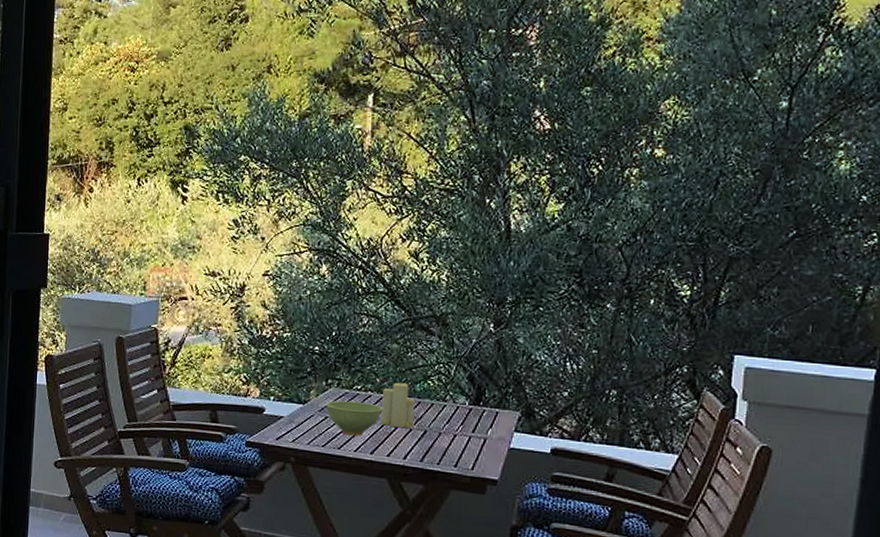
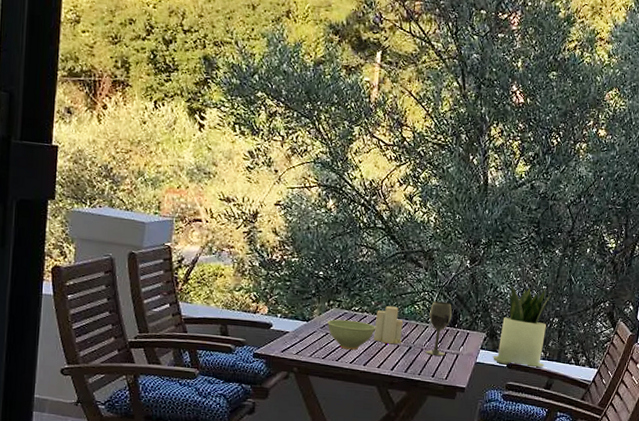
wine glass: none [445,374,475,441] -> present [426,301,452,356]
planter: none [530,350,604,456] -> present [492,285,551,370]

